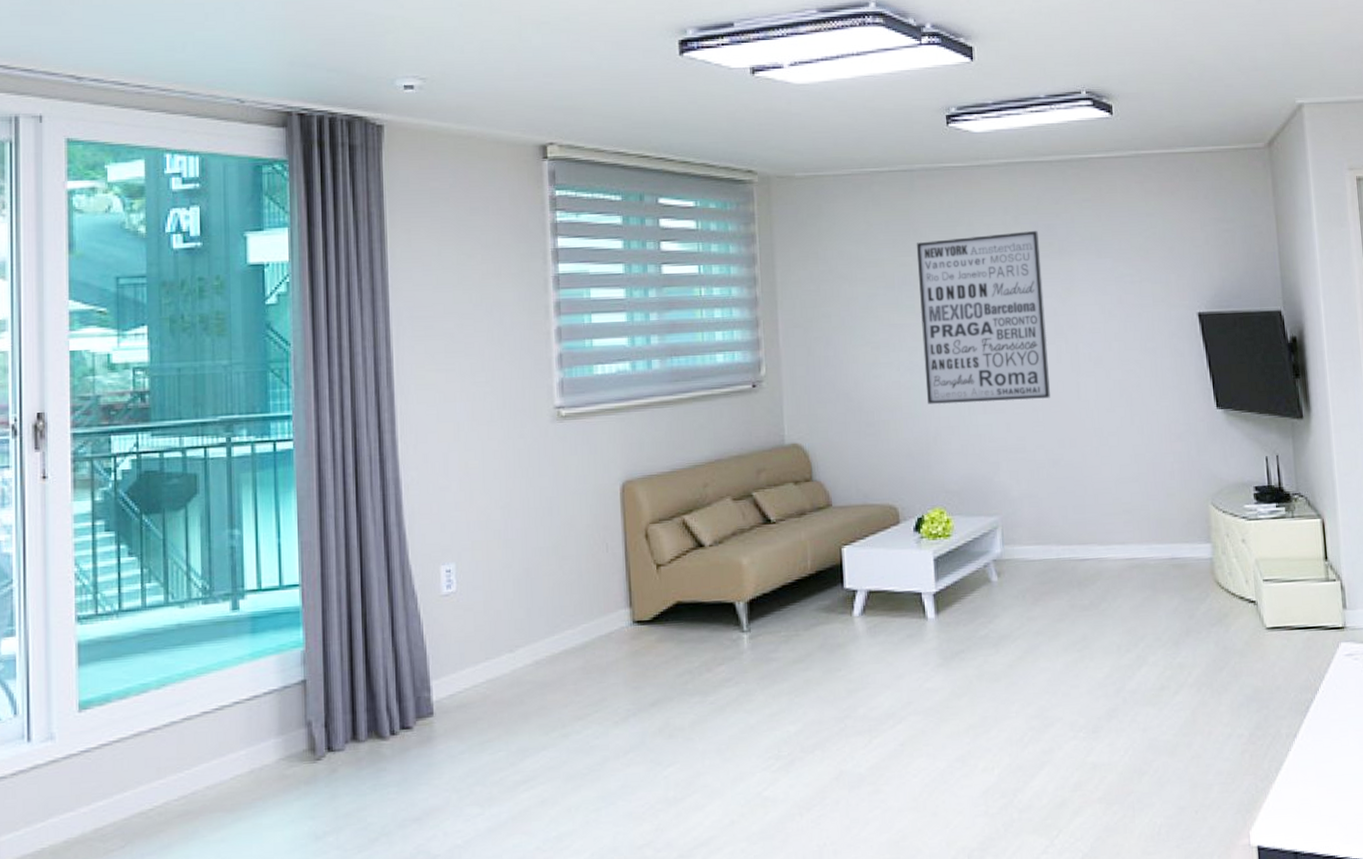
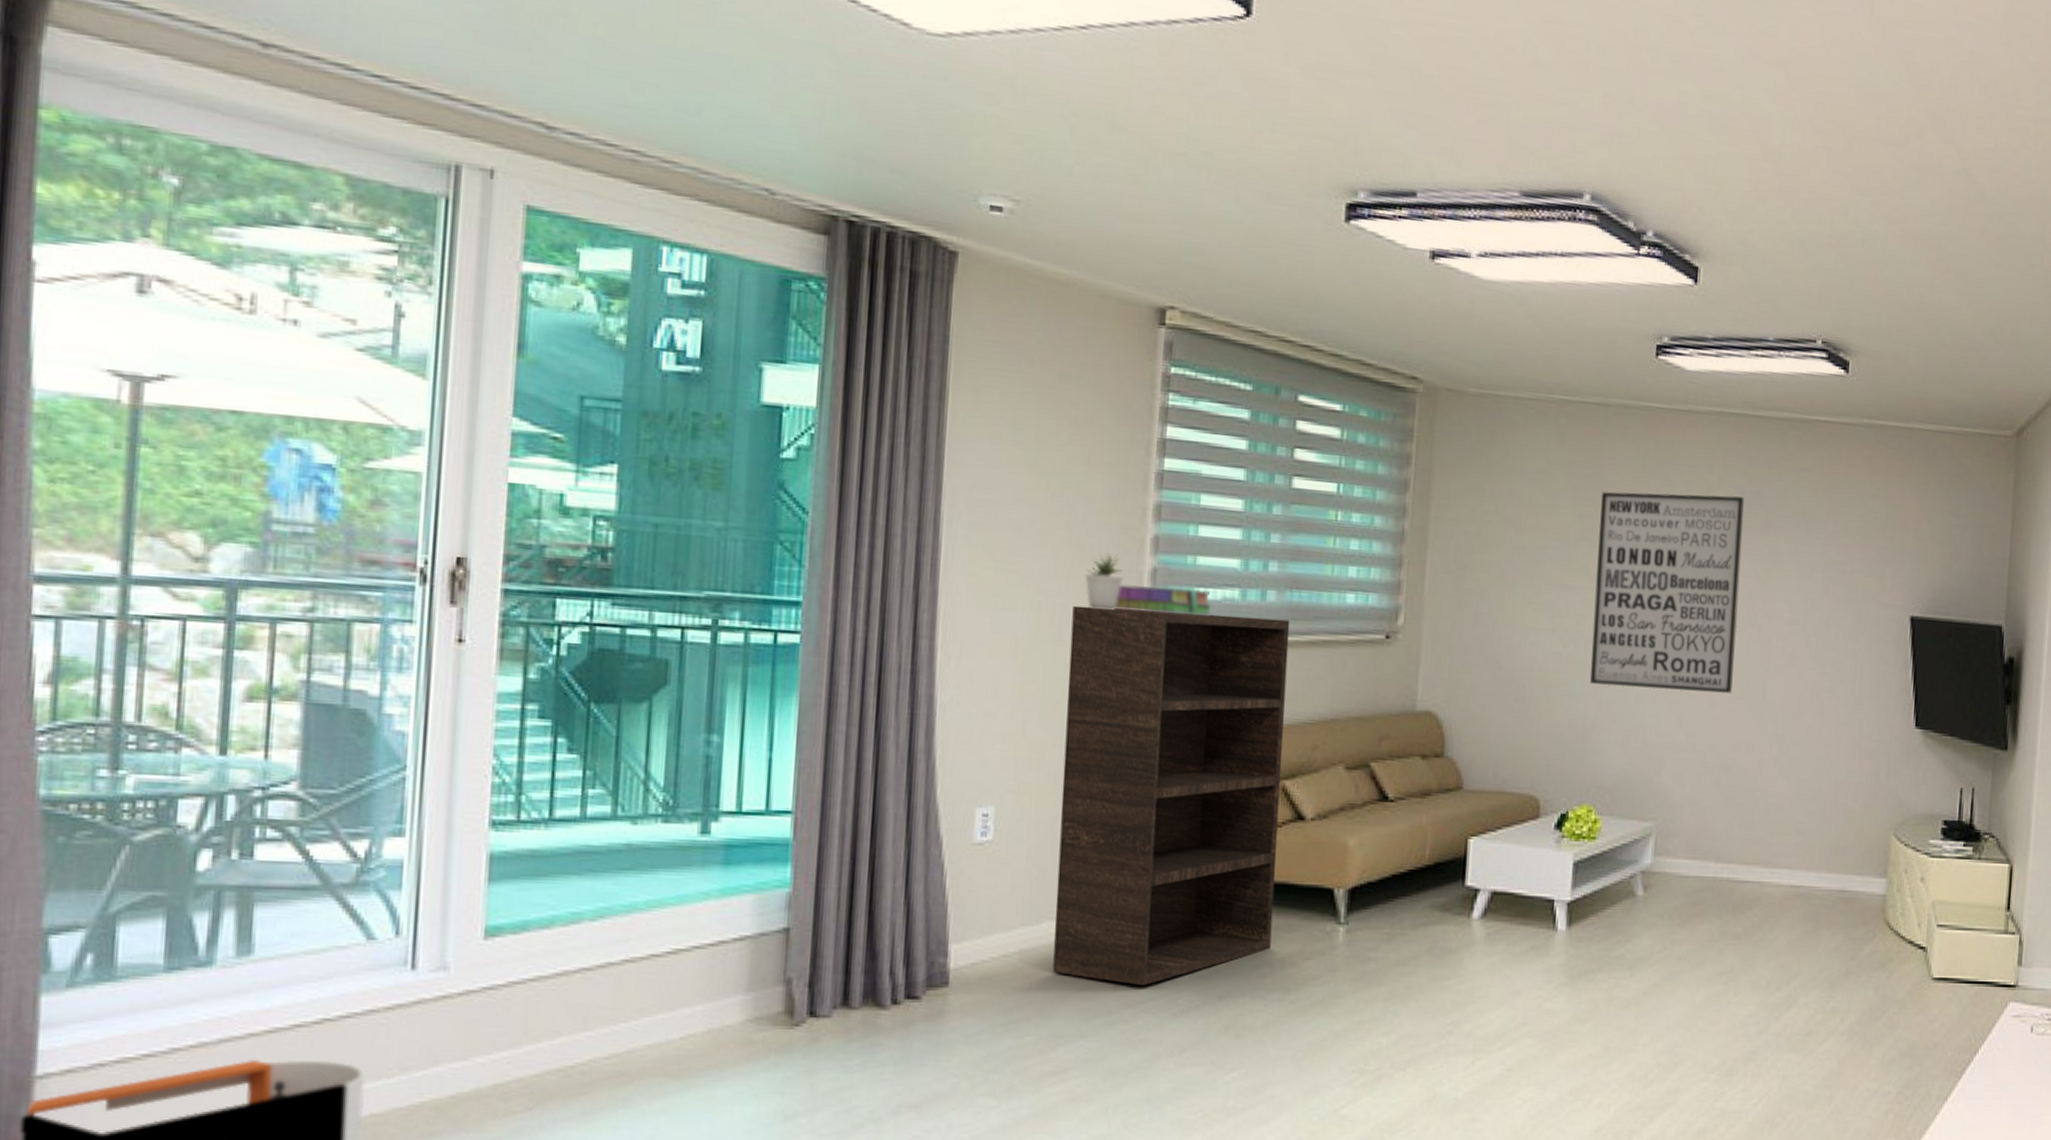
bookshelf: none [500,382,689,700] -> present [1052,605,1290,985]
potted plant: none [506,346,537,392] -> present [1085,553,1124,610]
stack of books: none [532,366,610,391] -> present [1114,585,1212,616]

